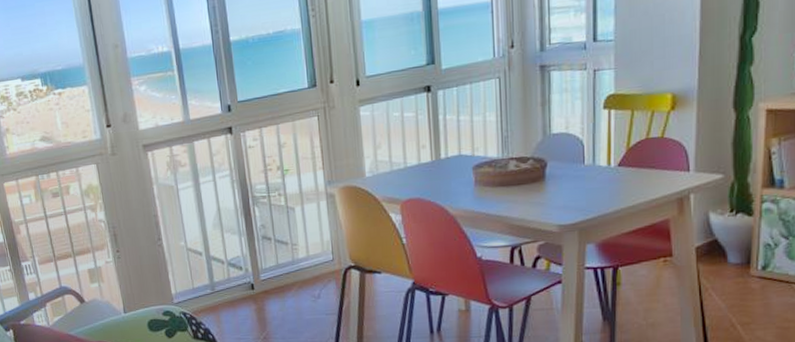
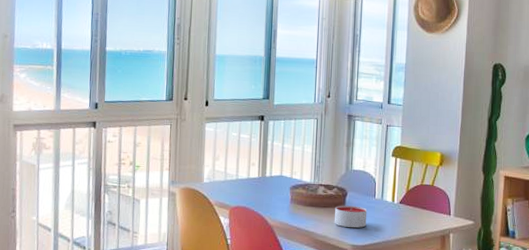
candle: none [532,177,576,206] -> present [334,205,367,229]

